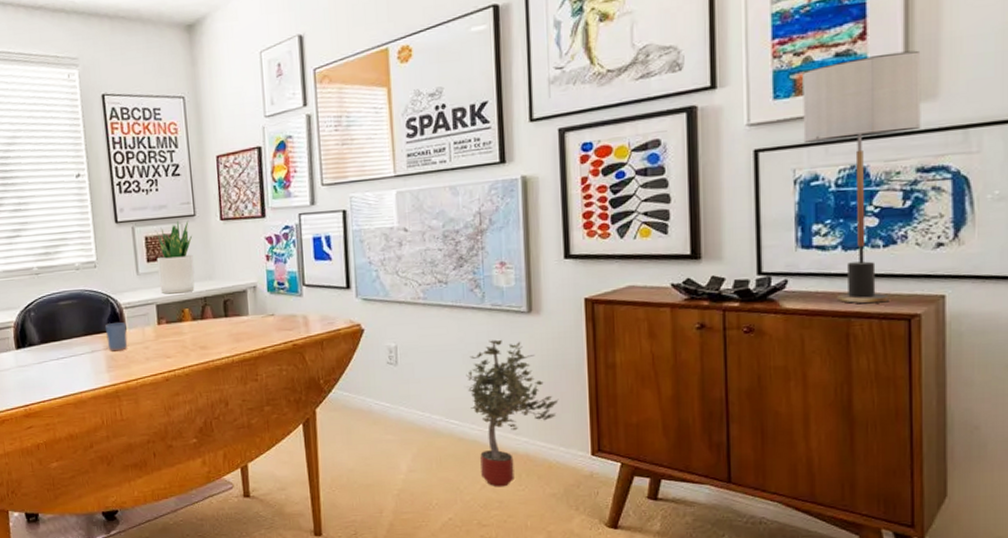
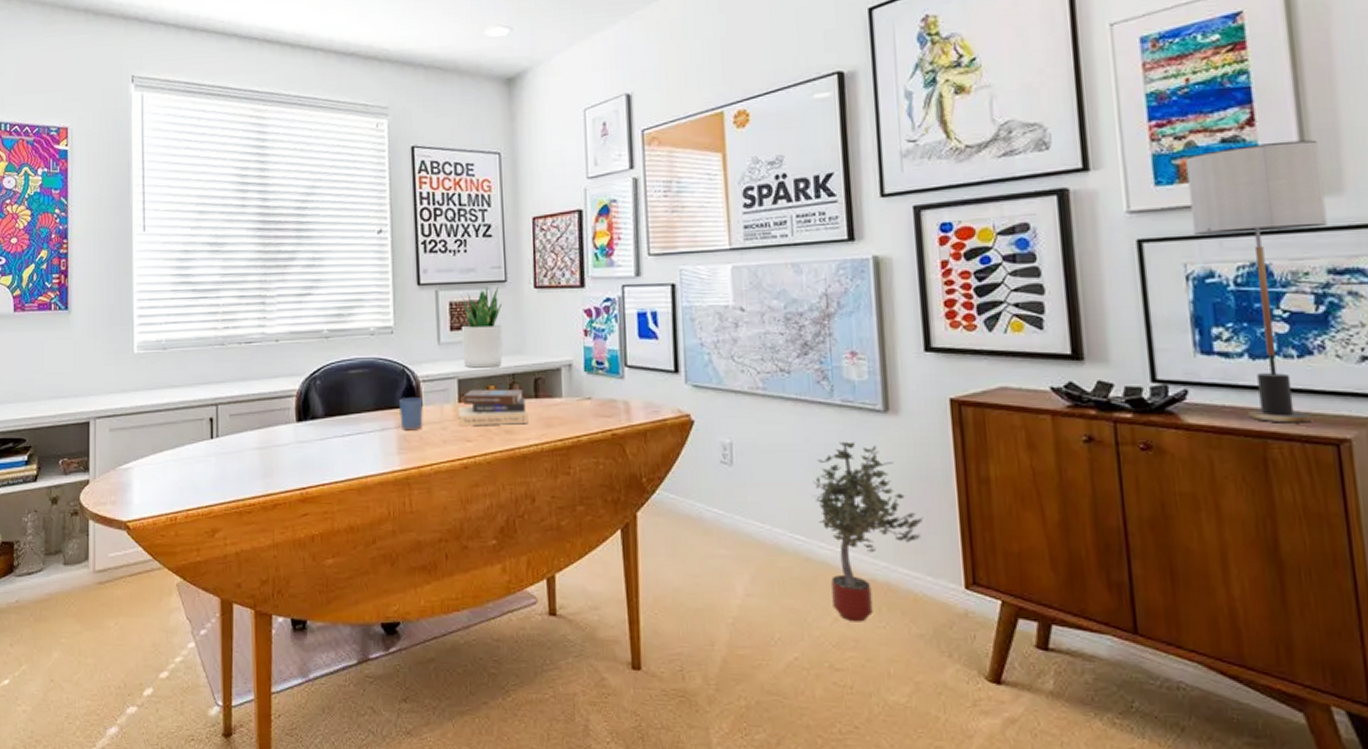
books: none [158,311,220,346] -> present [458,389,529,427]

